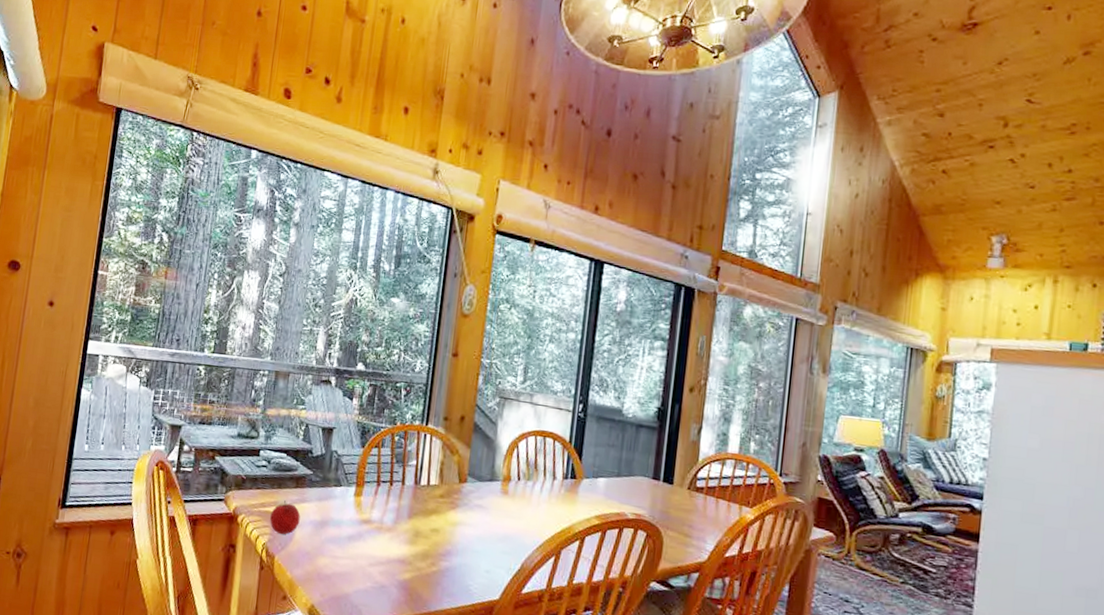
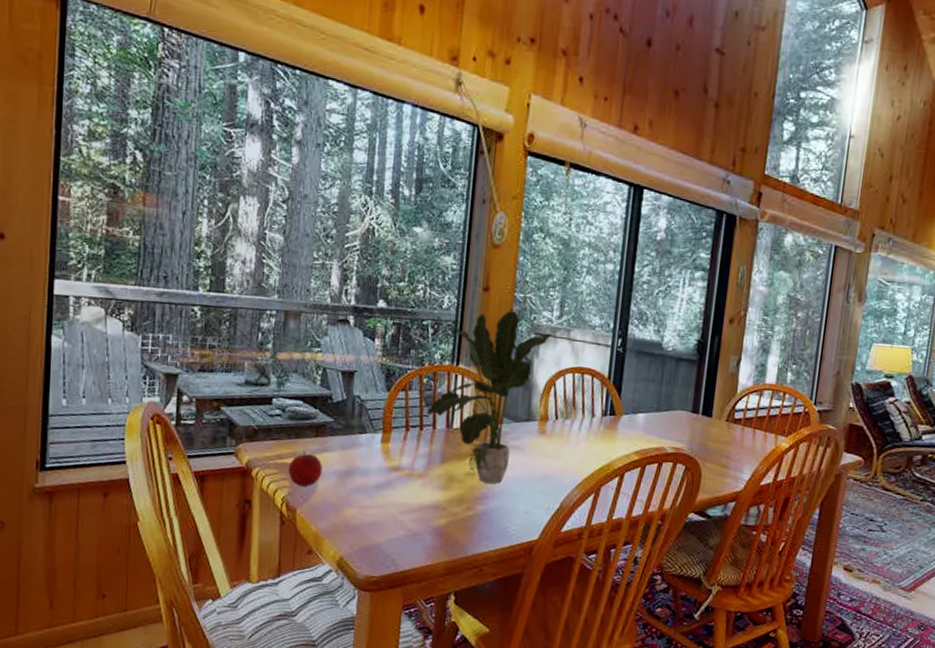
potted plant: none [397,374,516,541] -> present [427,310,553,484]

